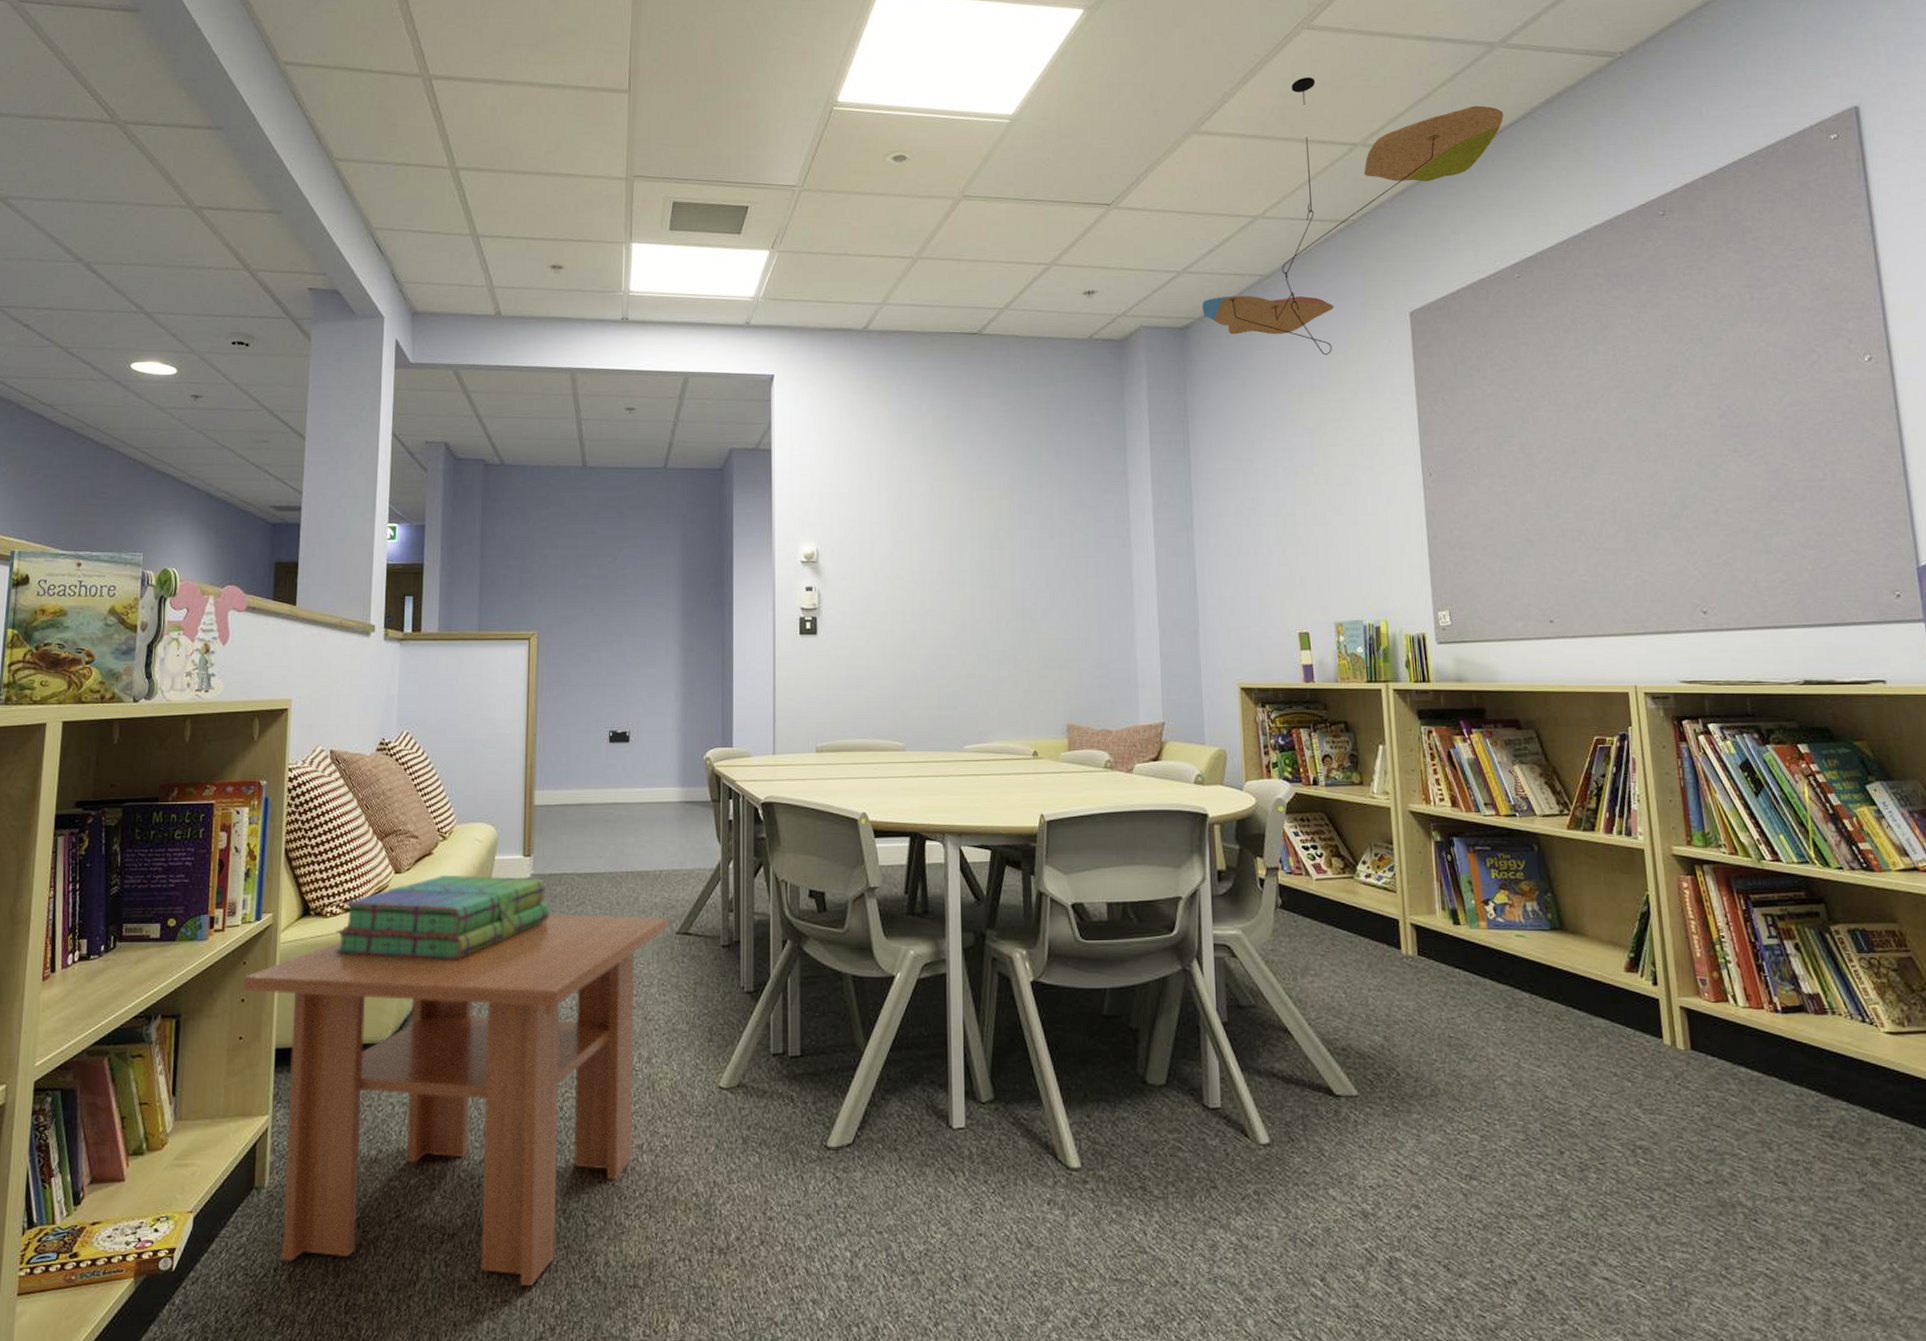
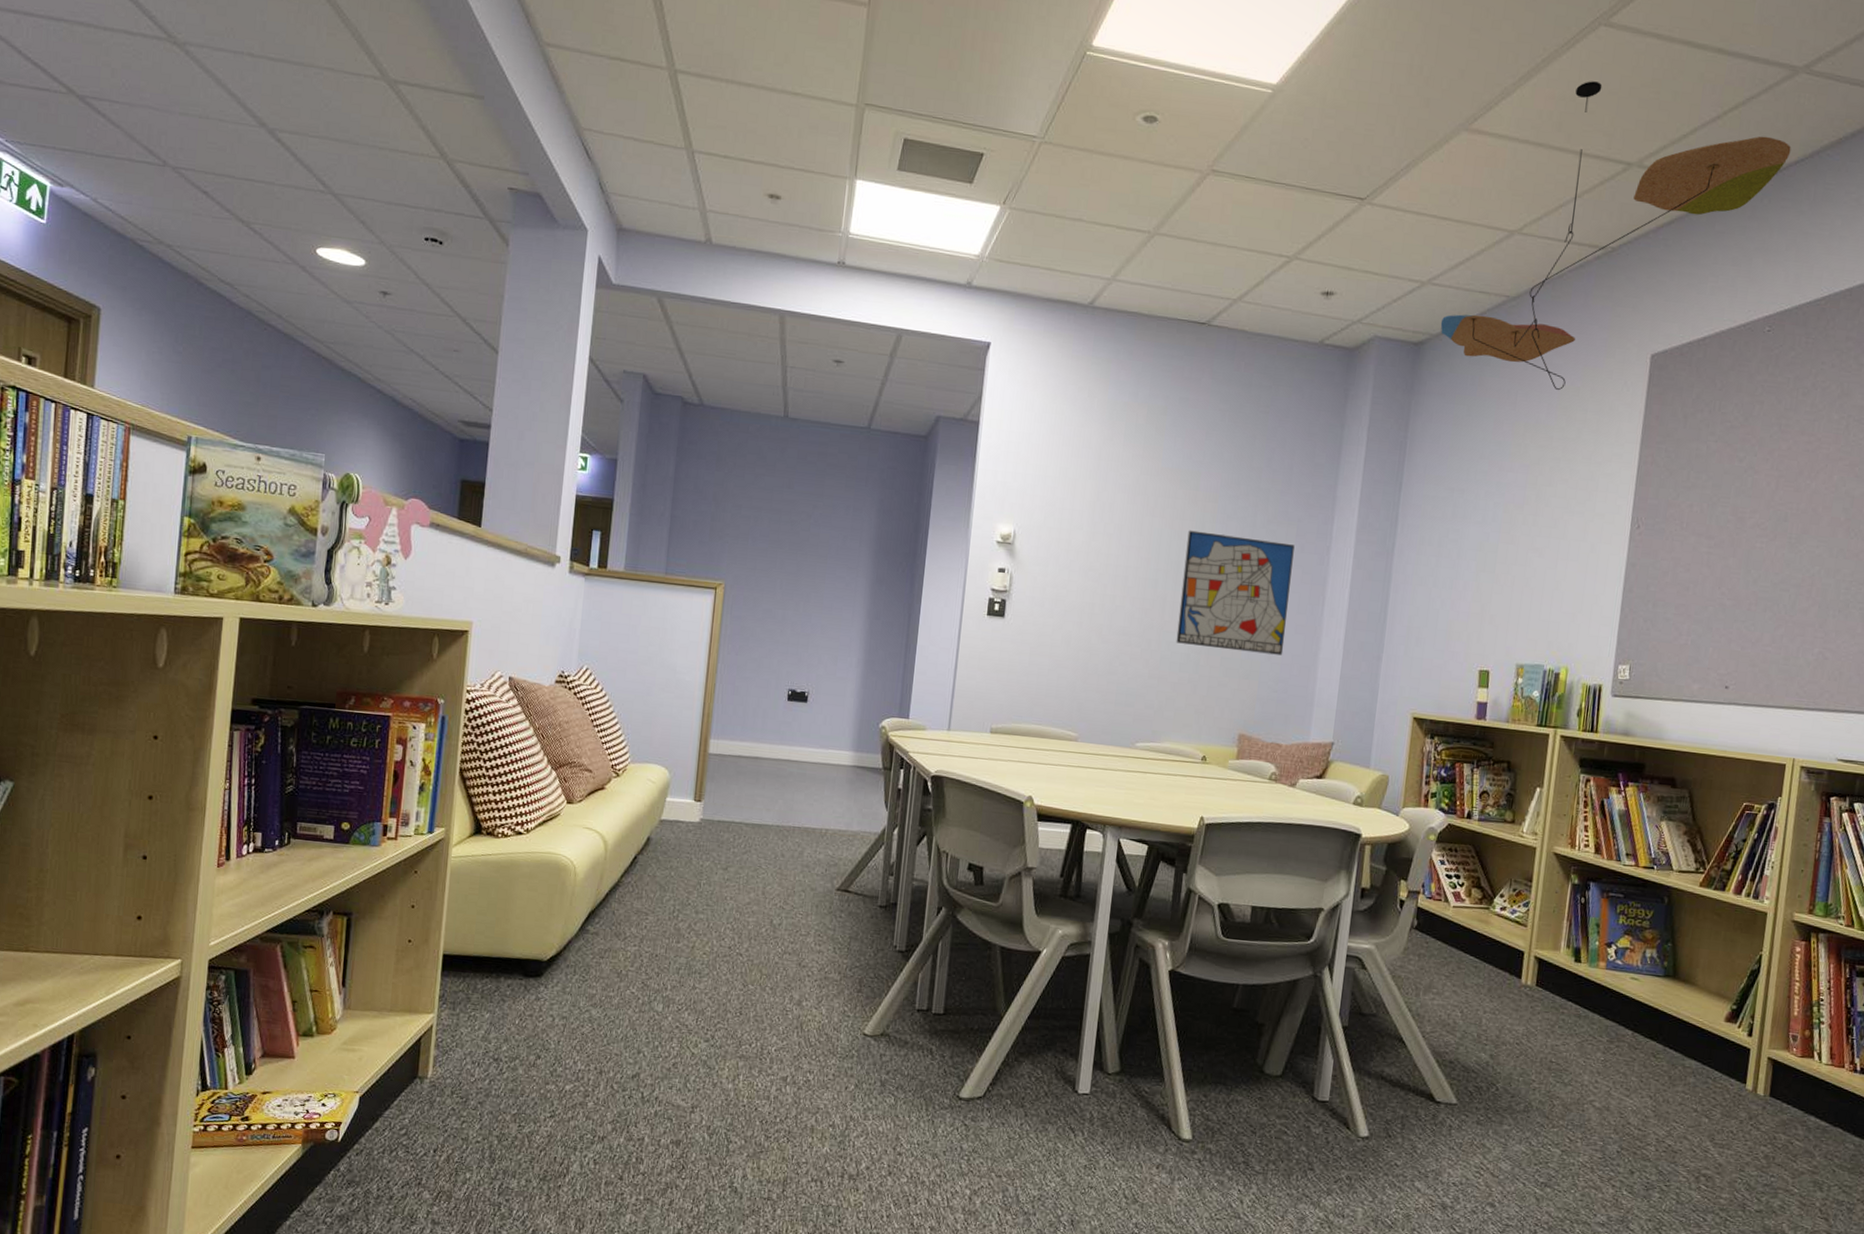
coffee table: present [243,913,668,1287] -> none [414,857,830,1190]
stack of books: present [335,874,550,959] -> none [505,809,717,891]
wall art: none [988,528,1099,641] -> present [1176,530,1295,655]

